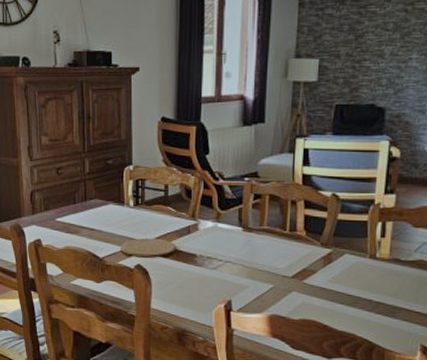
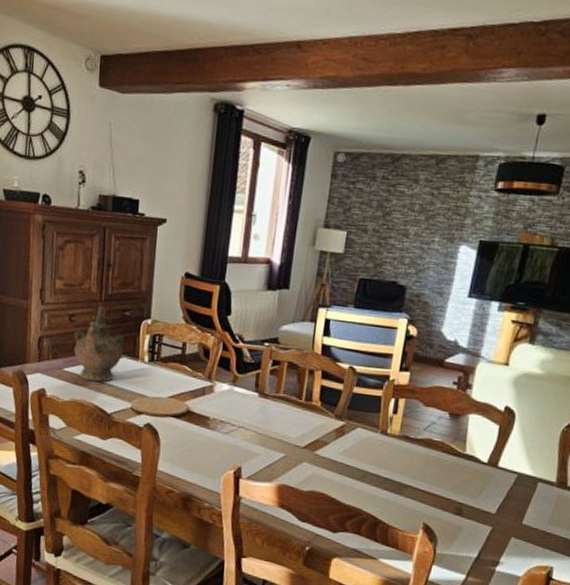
ceremonial vessel: none [62,156,110,229] -> present [73,305,125,382]

